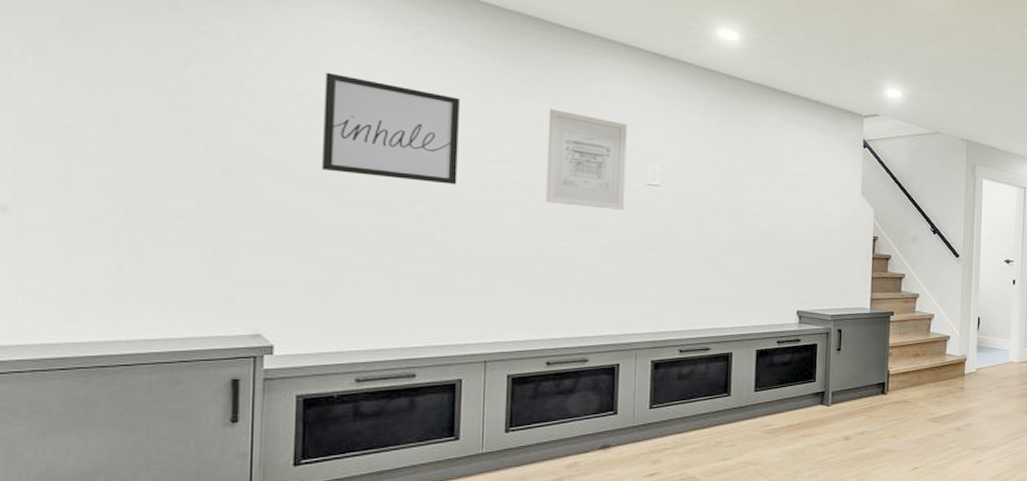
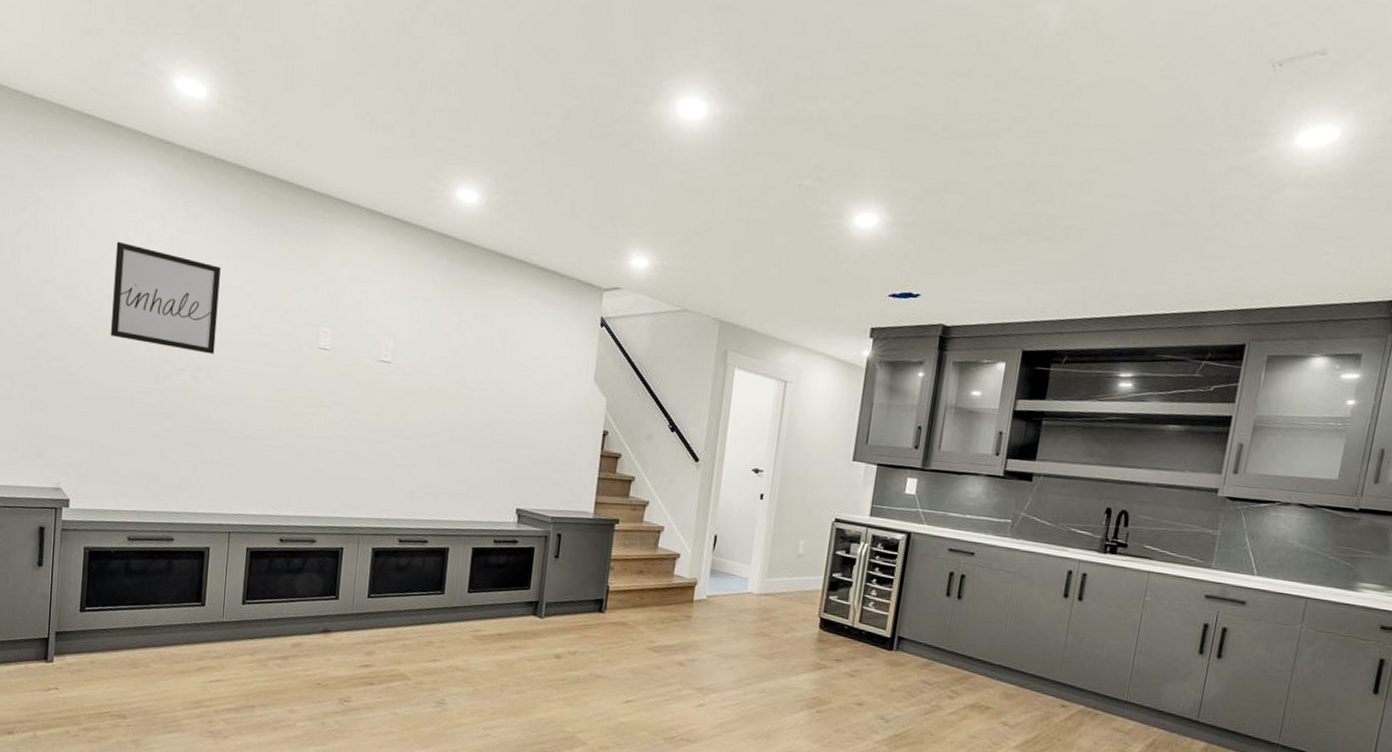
wall art: present [546,109,627,210] -> none [288,278,365,387]

